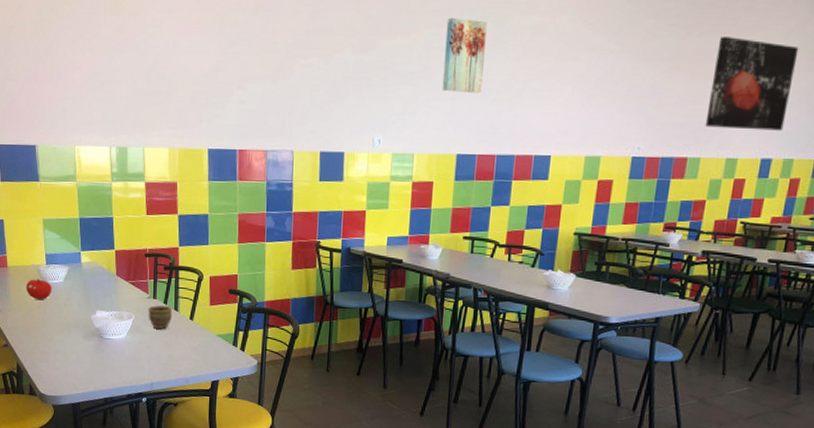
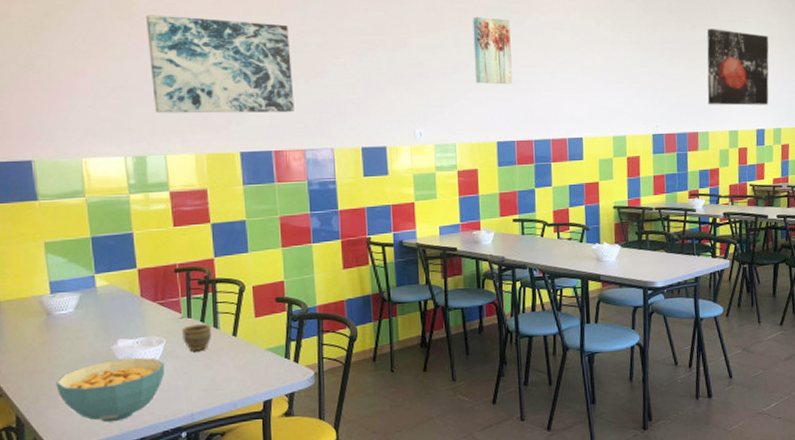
fruit: present [26,279,52,300] -> none [25,312,60,336]
cereal bowl: none [47,327,133,380] -> present [56,357,165,423]
wall art: none [134,11,262,113] -> present [146,15,295,114]

